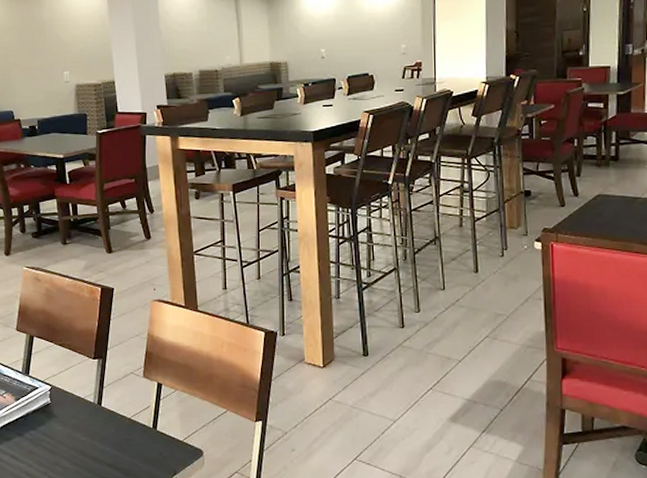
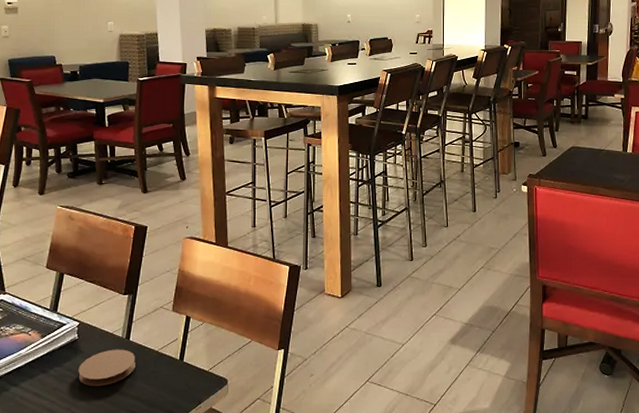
coaster: none [53,414,108,452] -> present [78,349,136,387]

